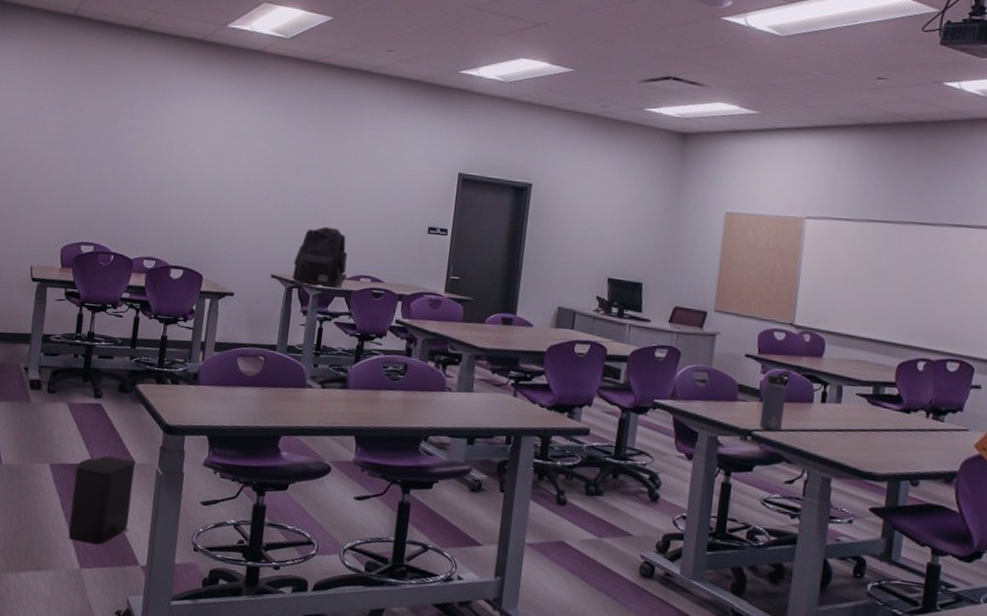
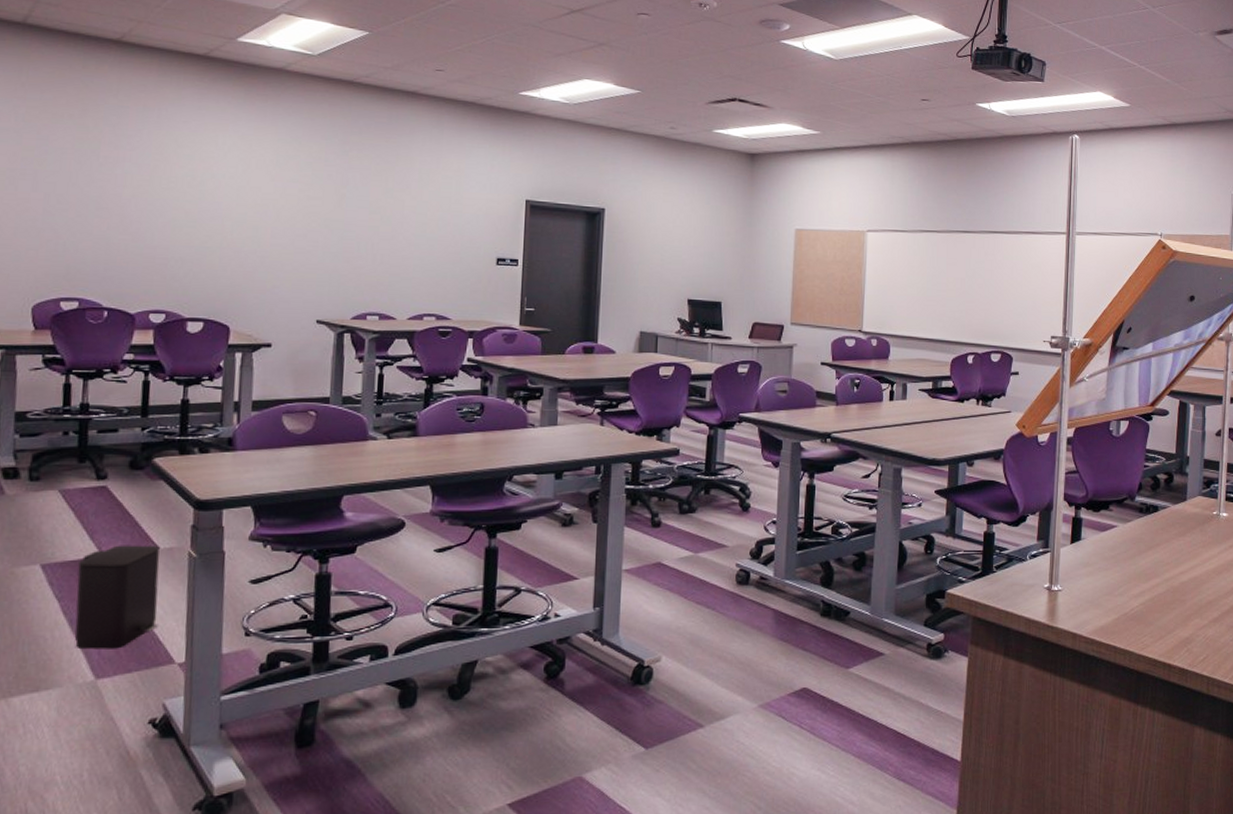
backpack: present [292,226,348,288] -> none [342,263,408,329]
water bottle: present [759,369,791,431] -> none [837,373,862,431]

